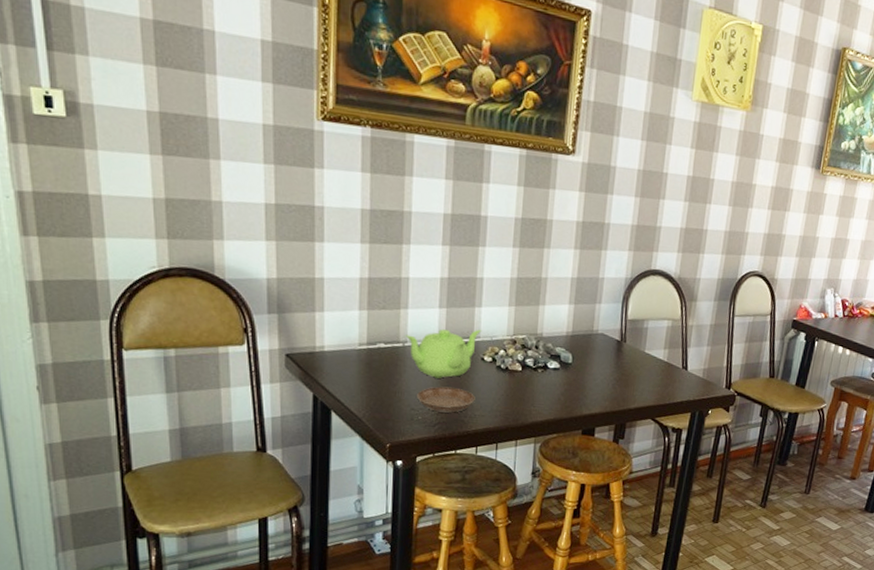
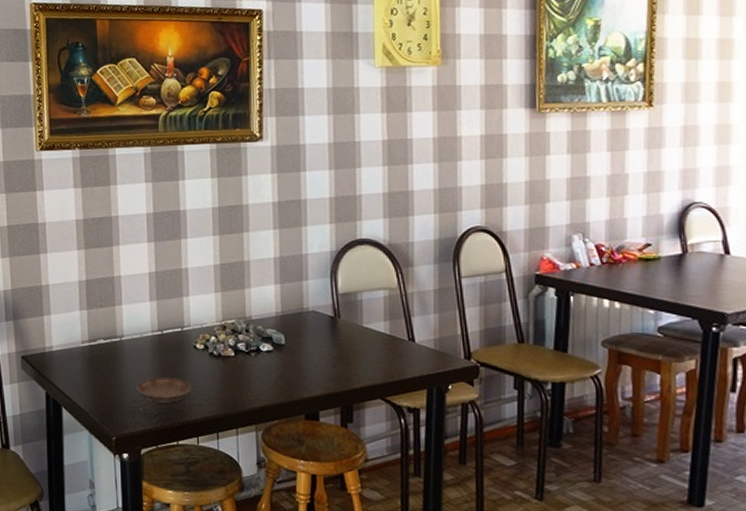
teapot: present [405,329,482,379] -> none [121,317,192,369]

